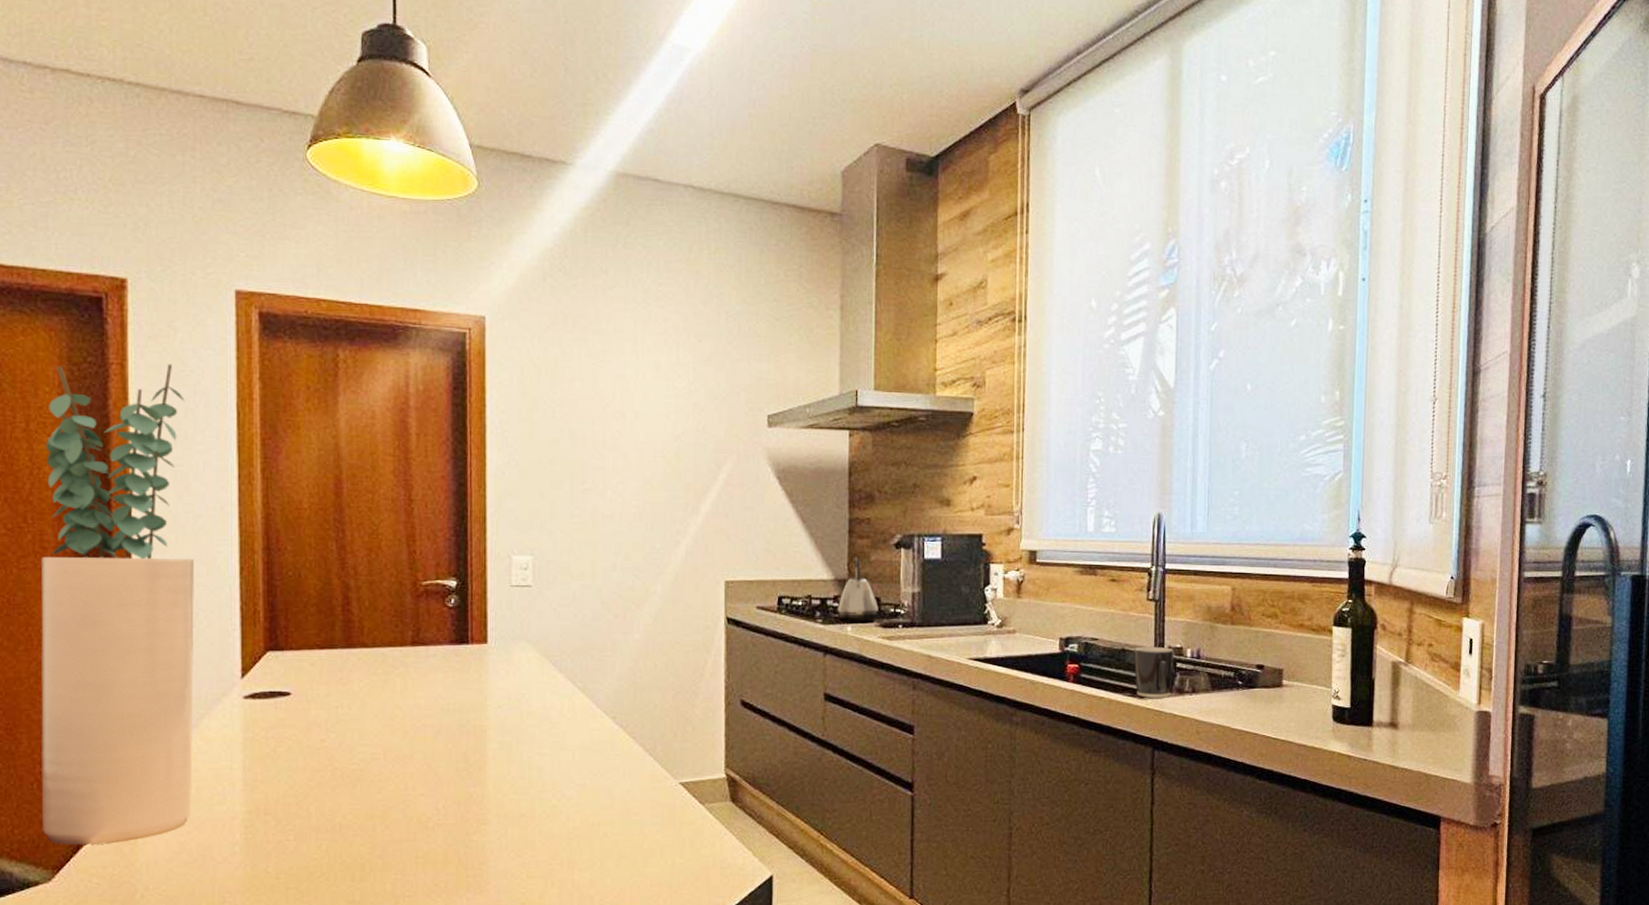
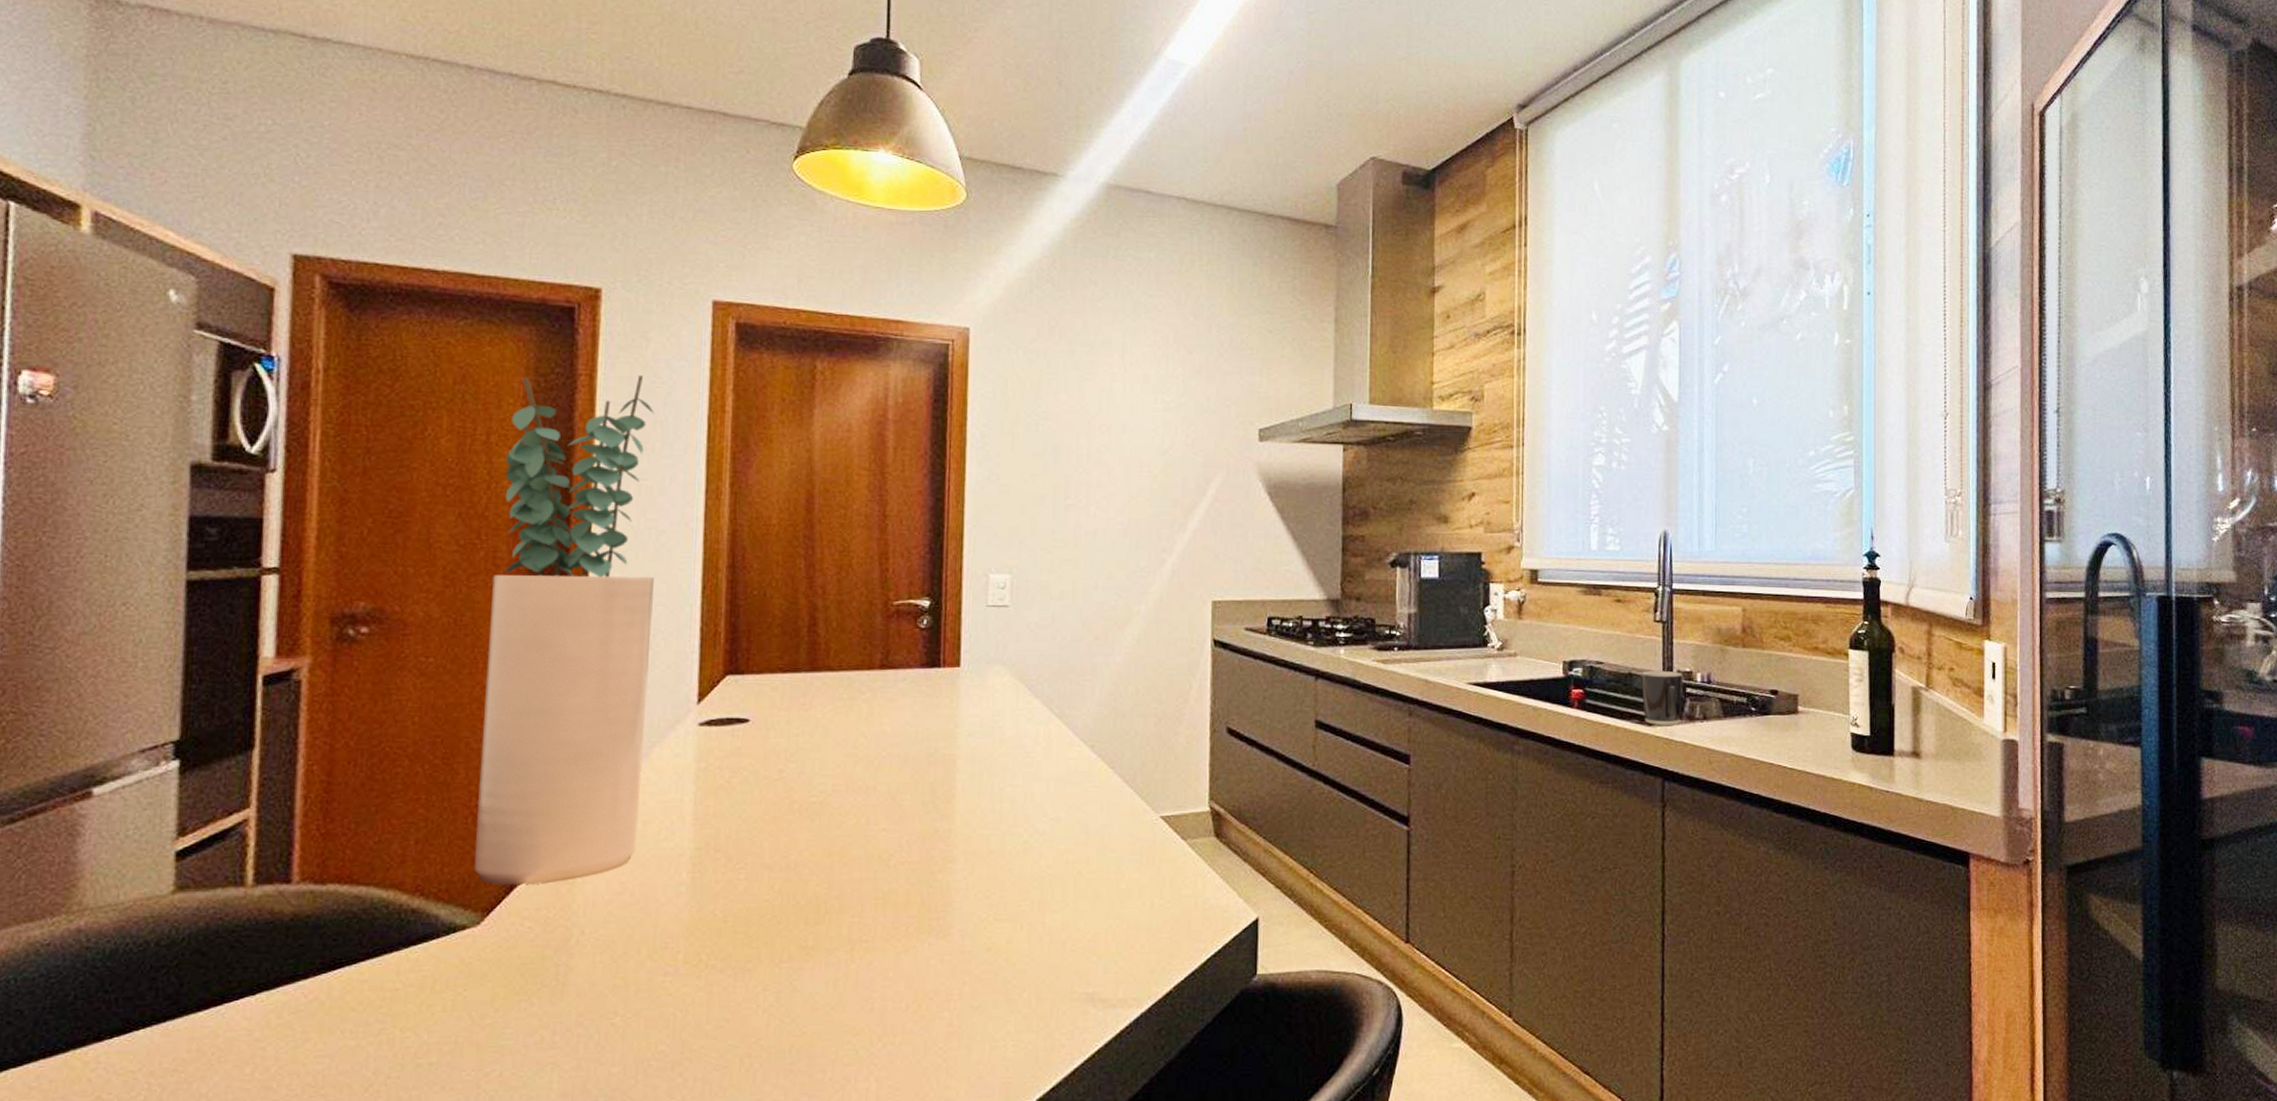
kettle: present [837,556,879,623] -> none [1329,575,1373,646]

